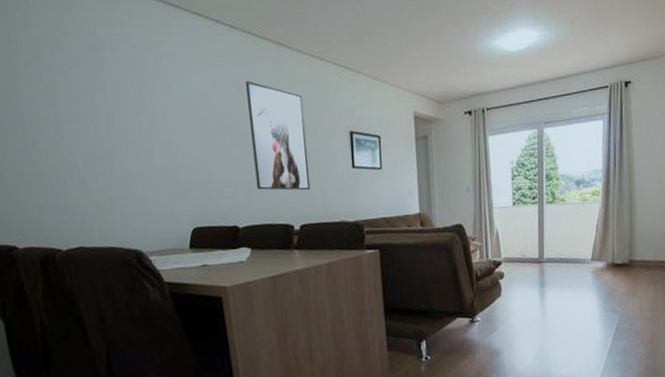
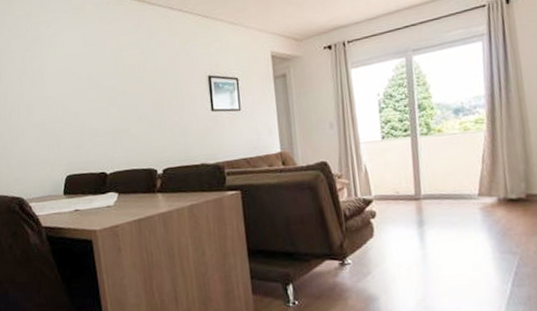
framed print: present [245,81,311,191] -> none [110,37,172,138]

